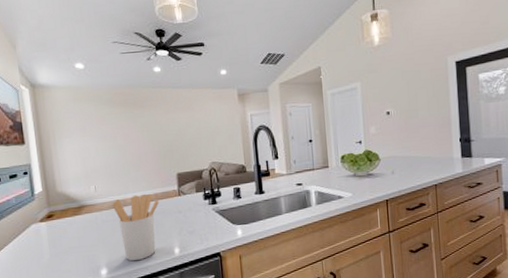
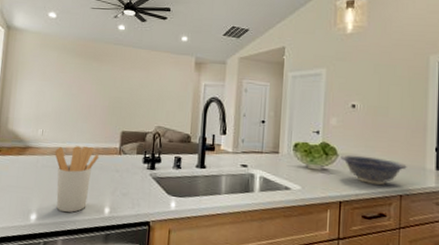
decorative bowl: none [382,156,438,180] -> present [340,155,407,185]

